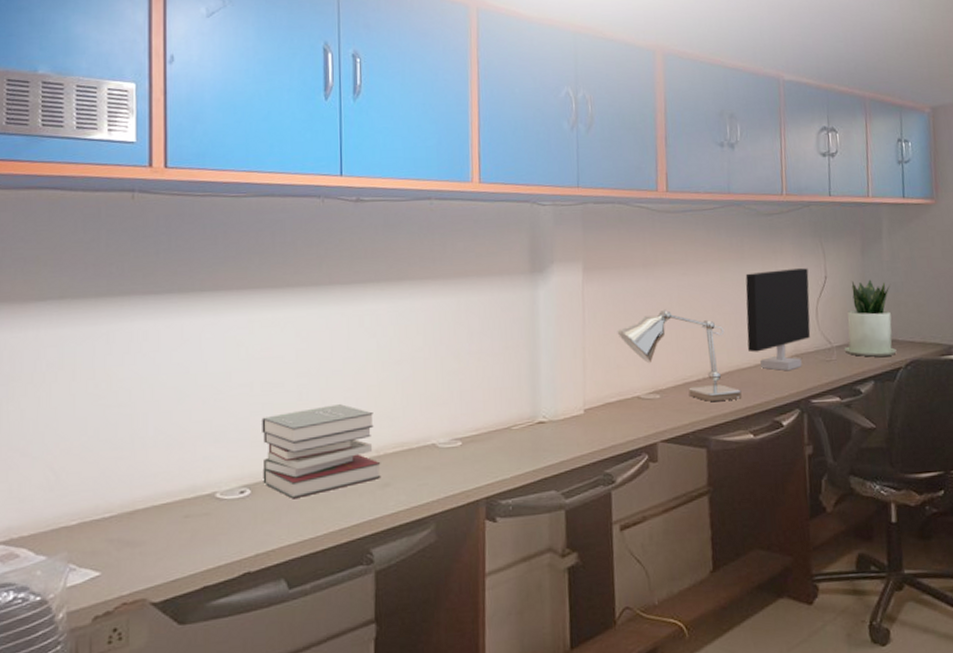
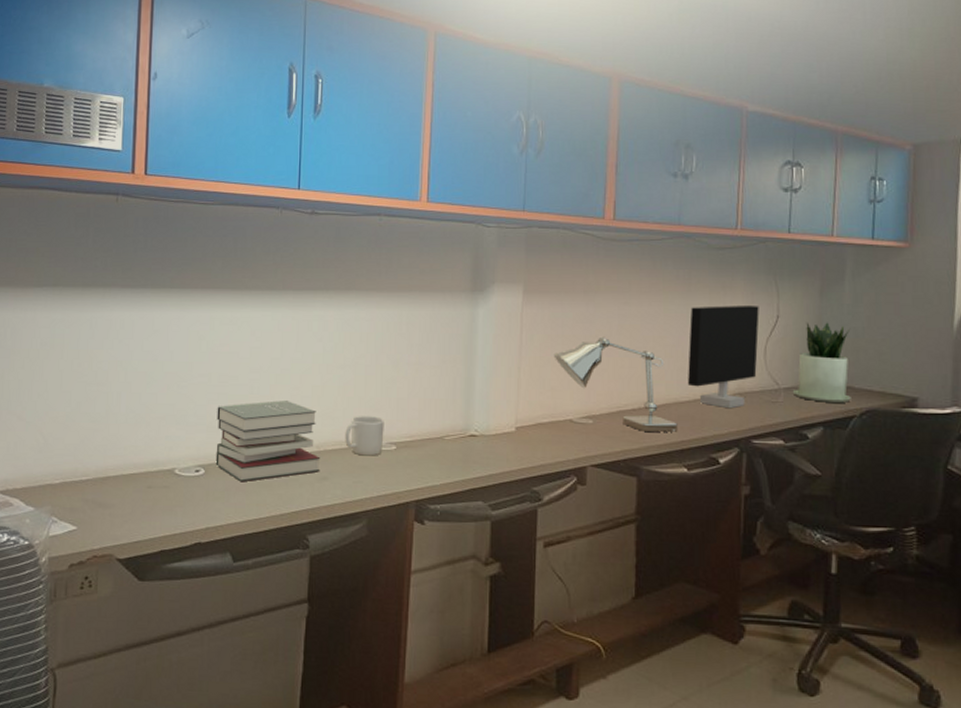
mug: none [406,412,449,456] -> present [345,416,384,456]

